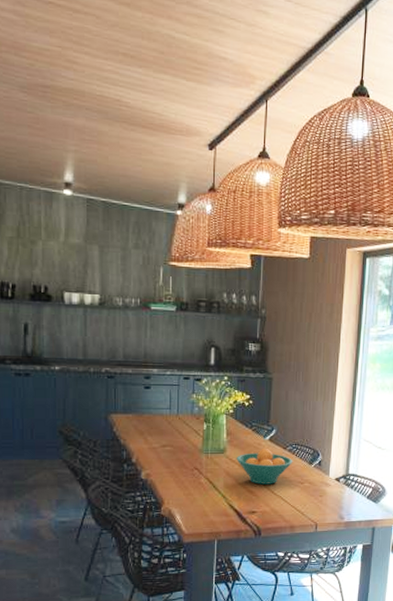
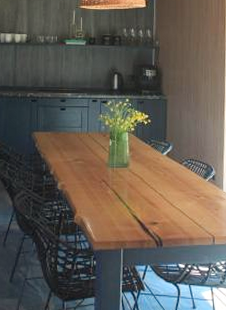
fruit bowl: present [236,449,293,485] -> none [138,163,189,197]

